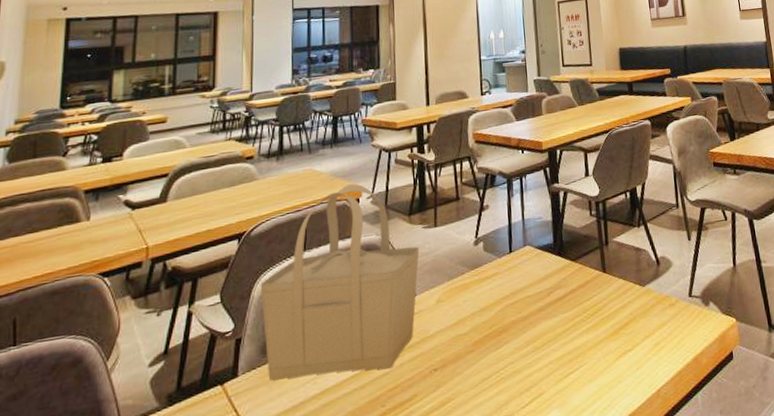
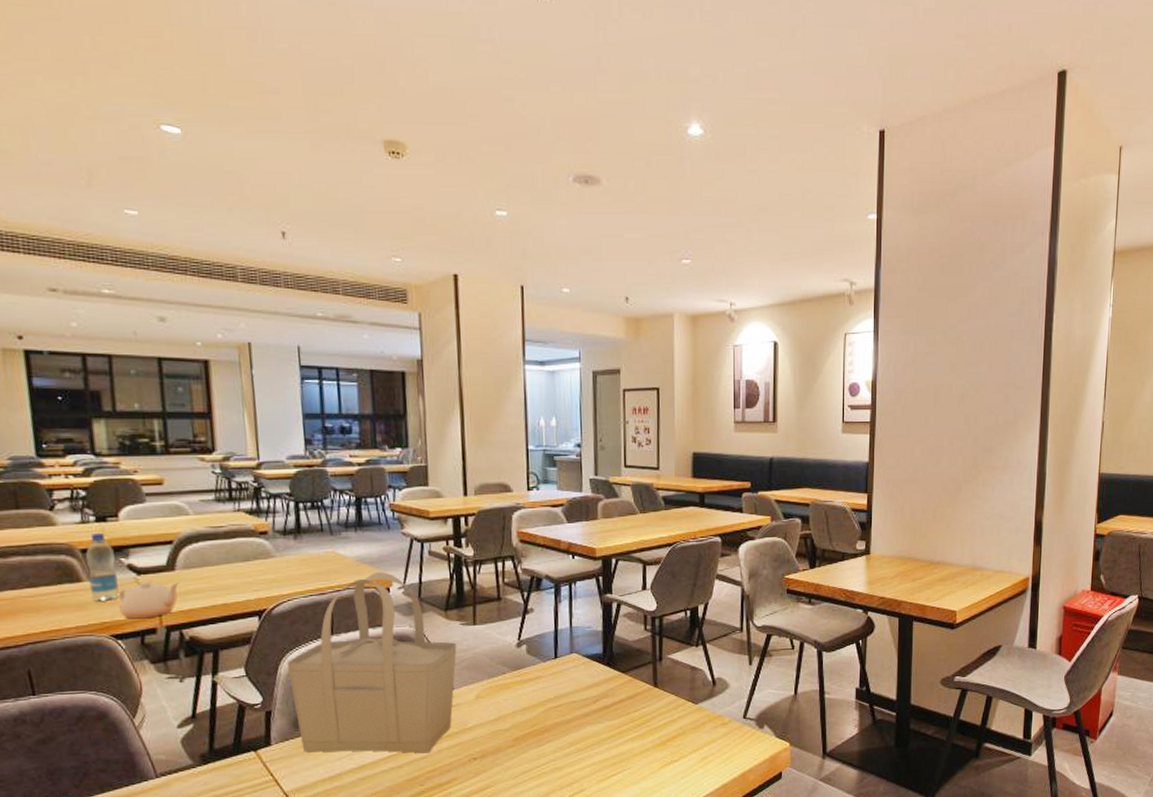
bottle: none [87,172,114,241] -> present [86,532,119,602]
teapot: none [111,212,170,255] -> present [118,581,180,619]

